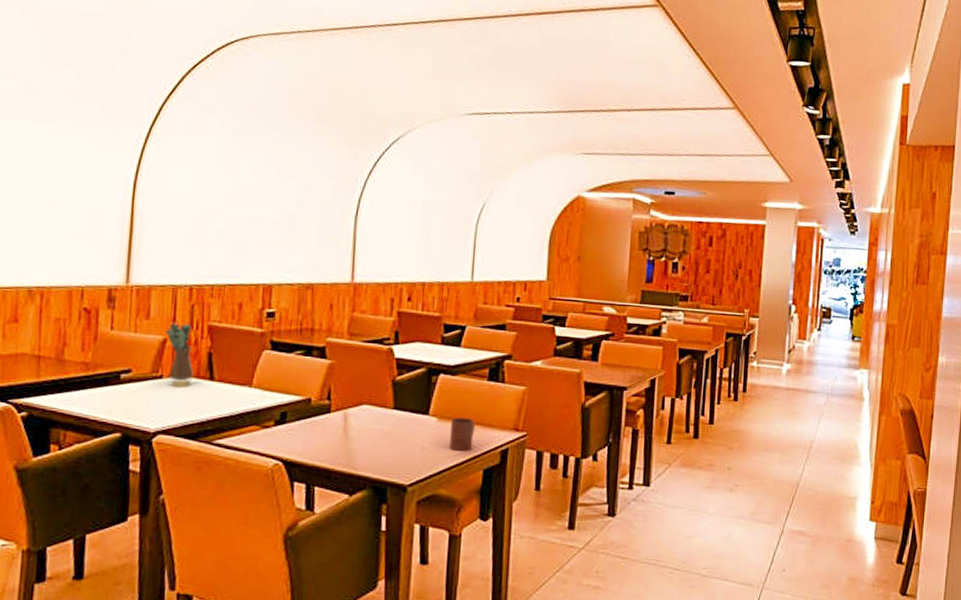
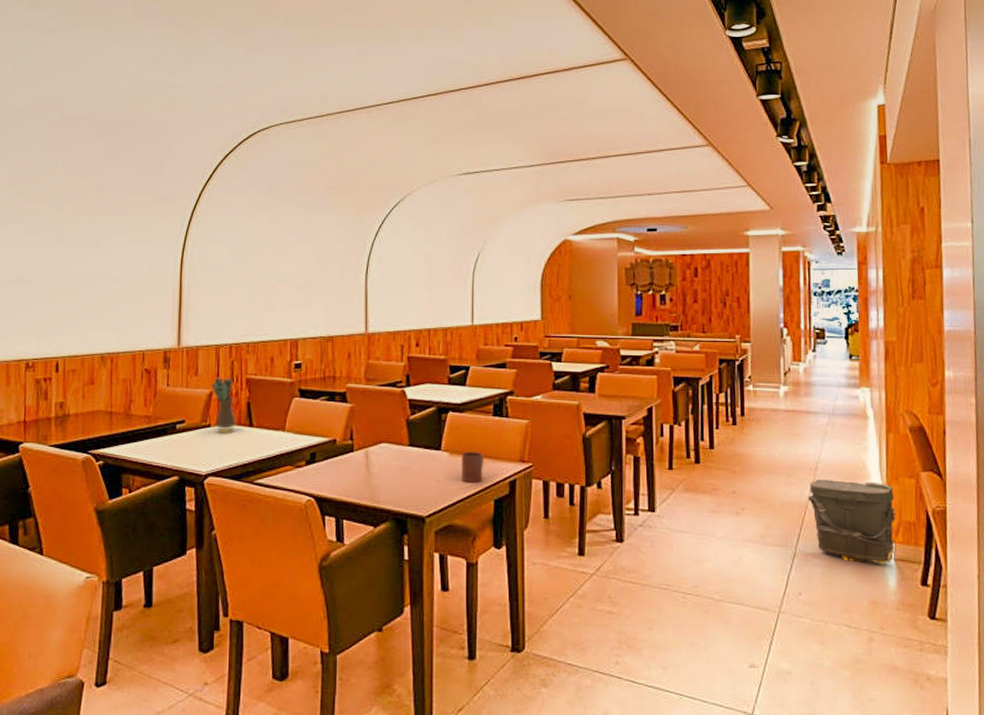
bag: none [800,459,881,544] -> present [807,480,896,566]

